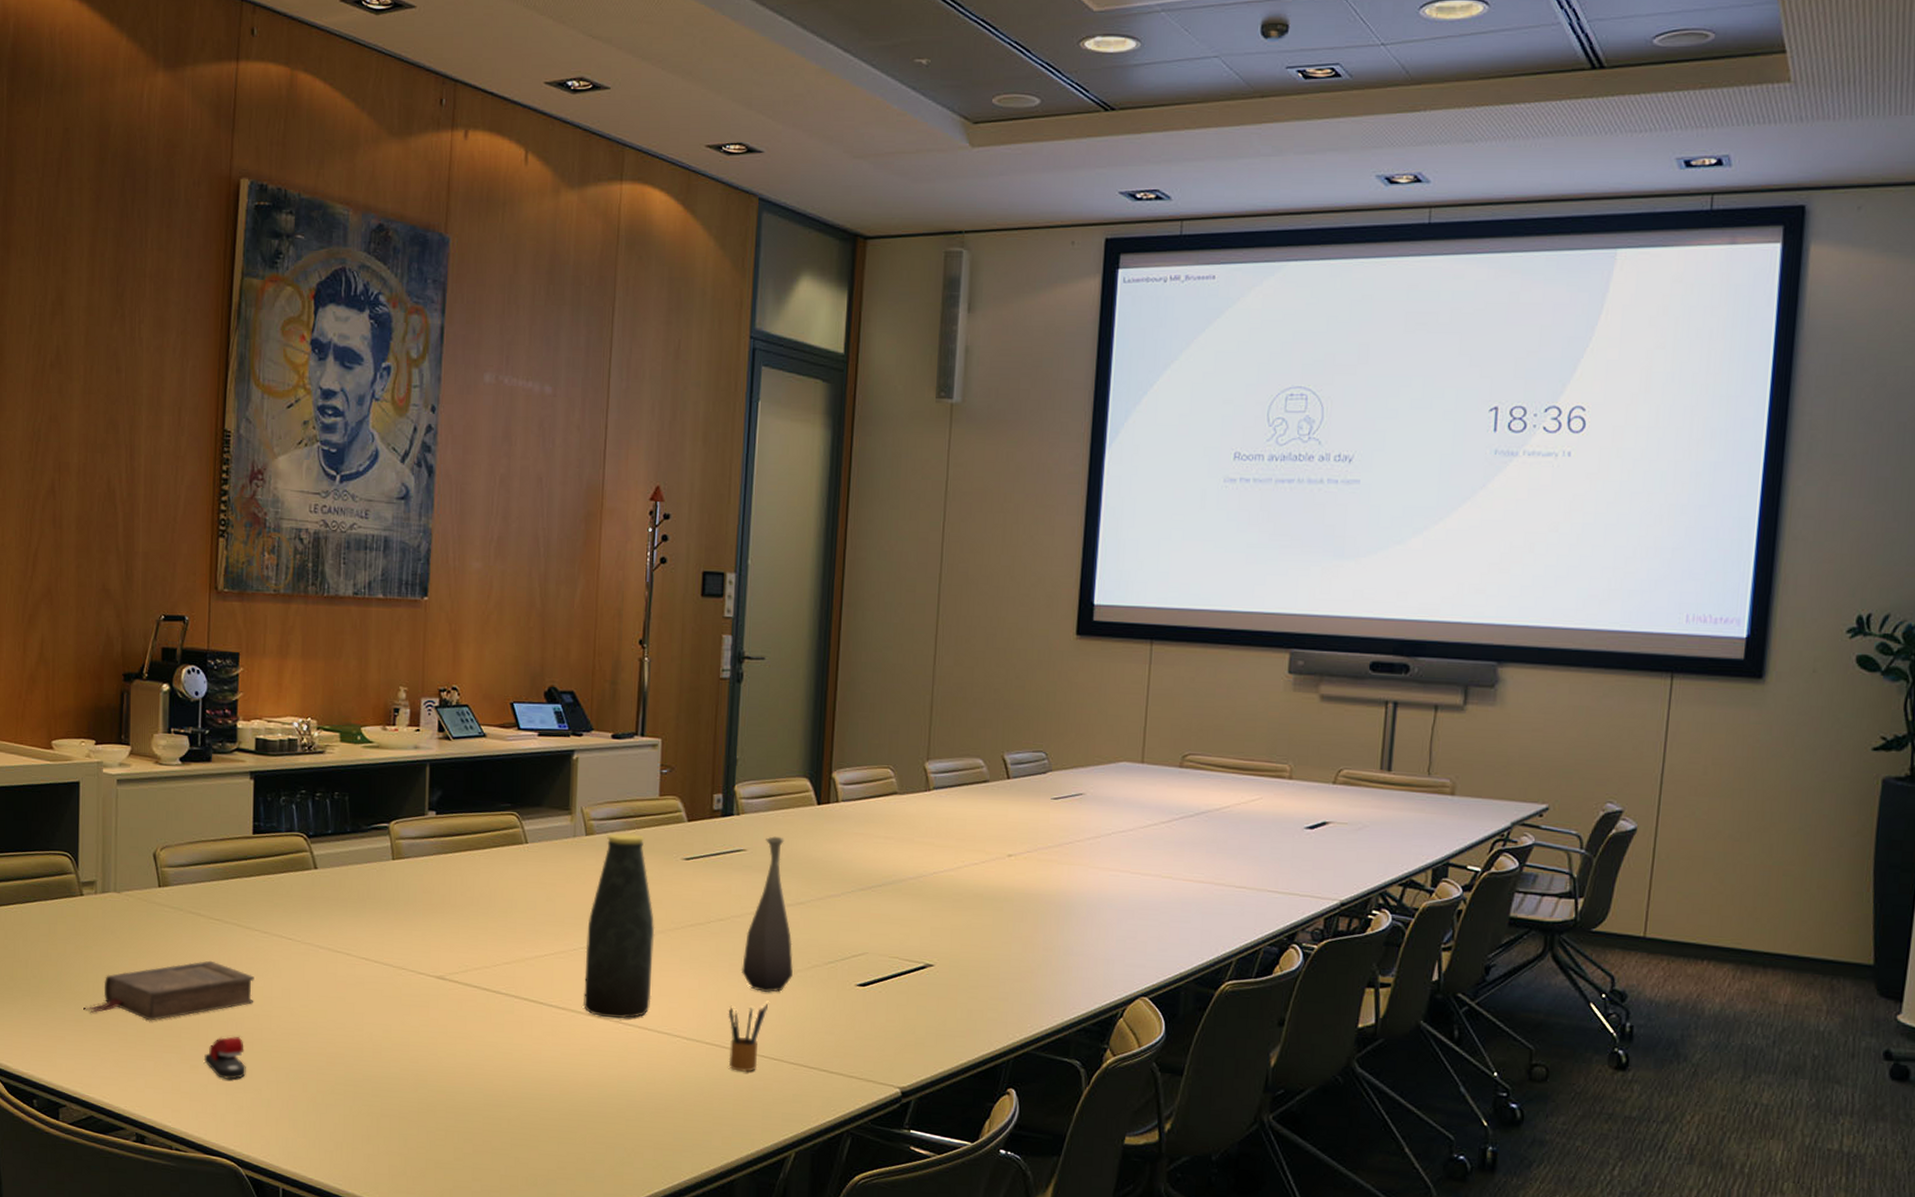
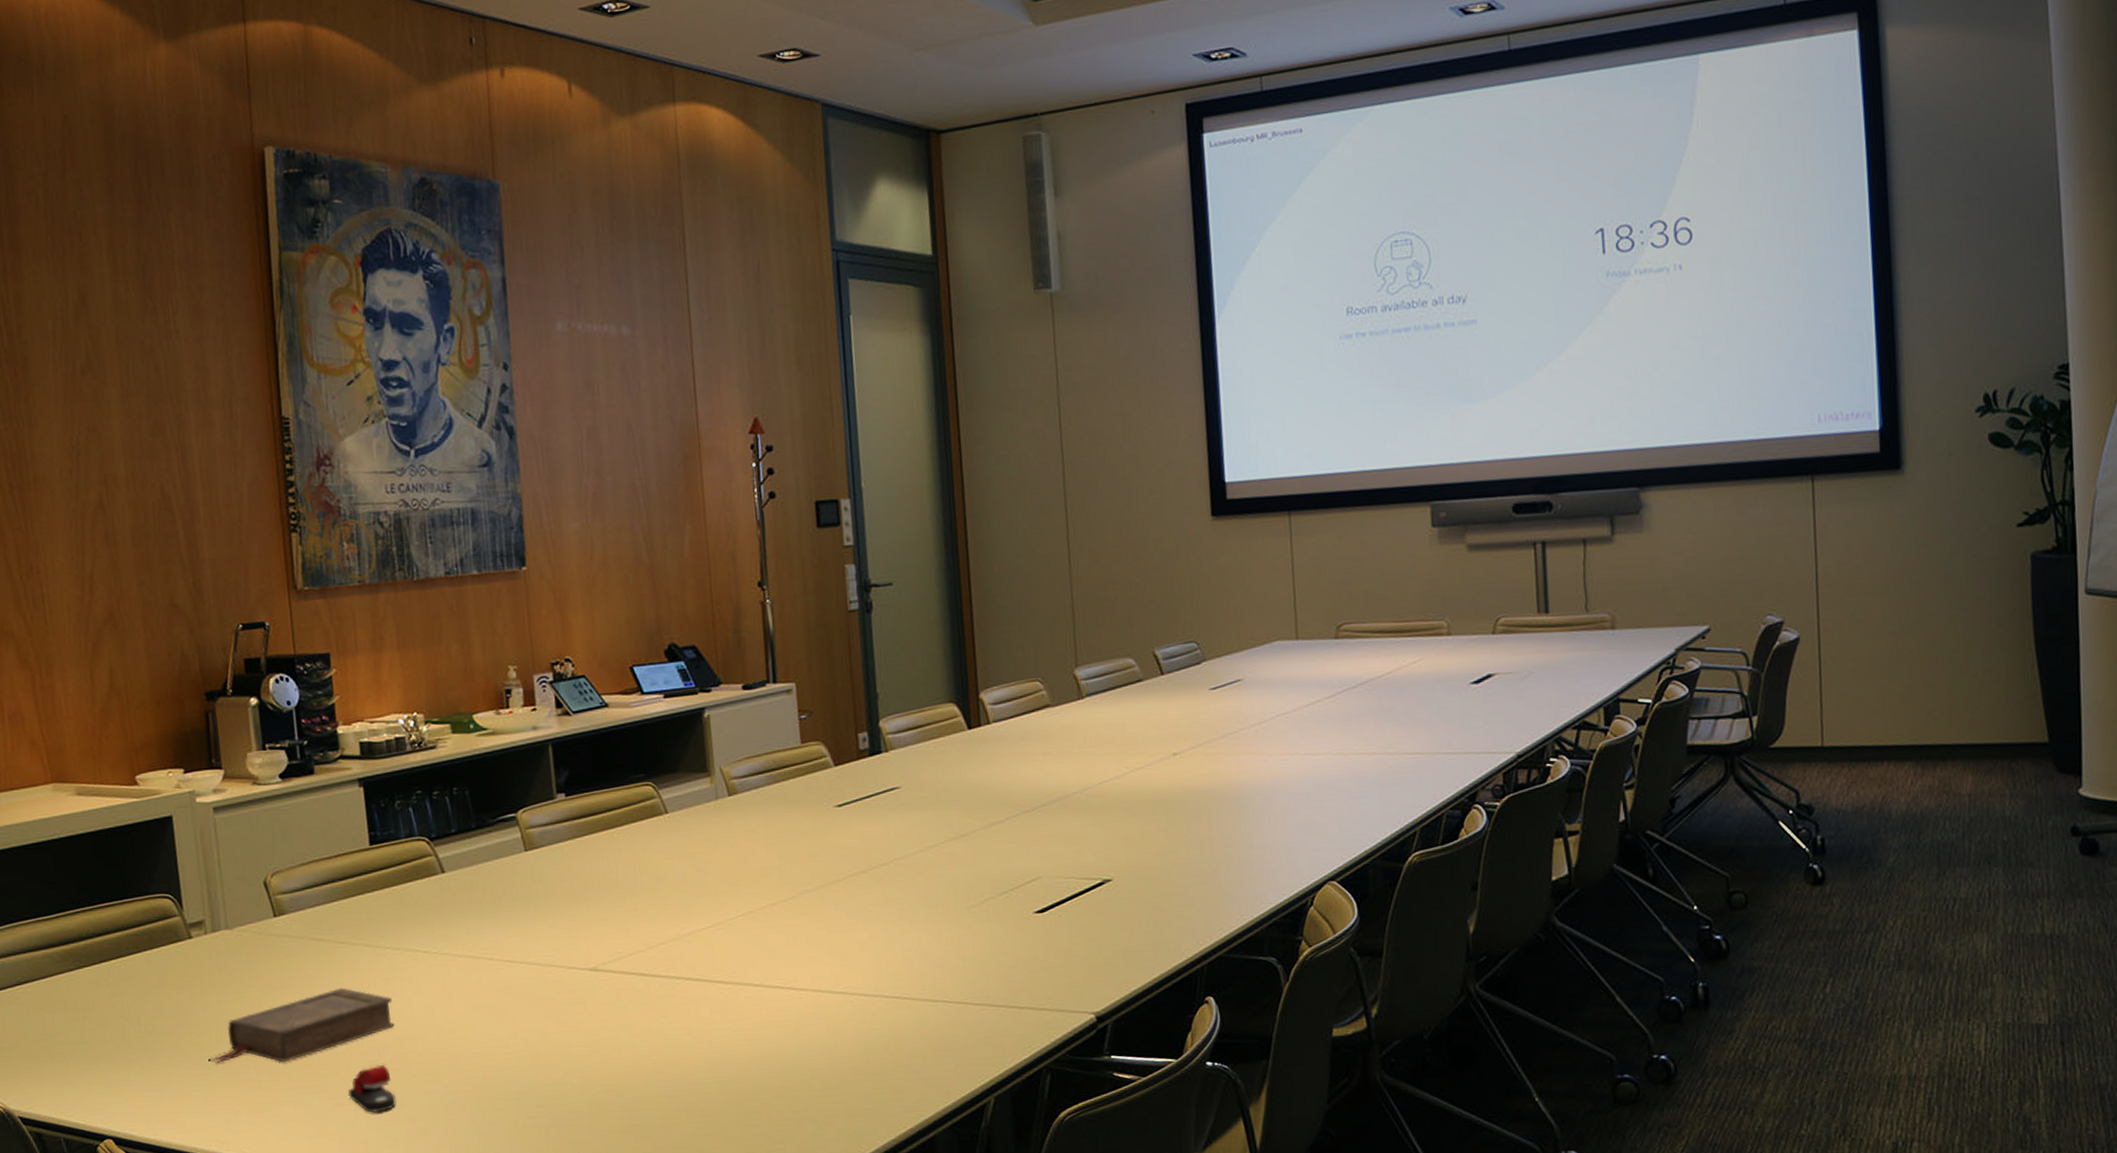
bottle: present [583,832,655,1019] -> none [743,787,821,986]
pencil box: present [728,1003,768,1072] -> none [904,945,945,1022]
bottle: present [741,836,793,992] -> none [911,768,967,934]

